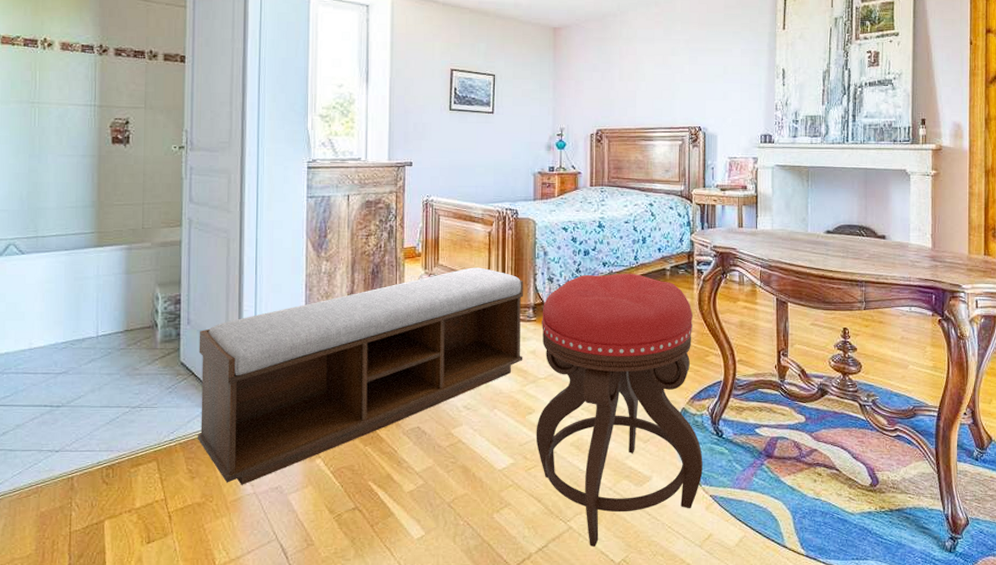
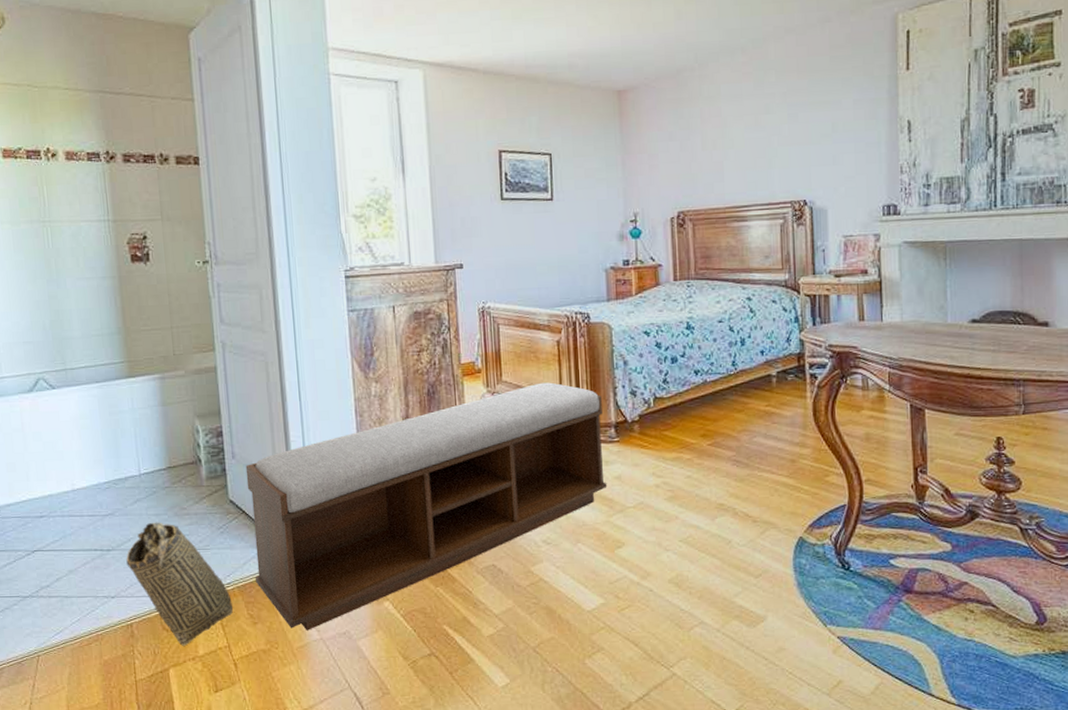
basket: none [74,381,174,499] -> present [126,522,234,646]
stool: present [536,273,703,547] -> none [626,381,828,695]

